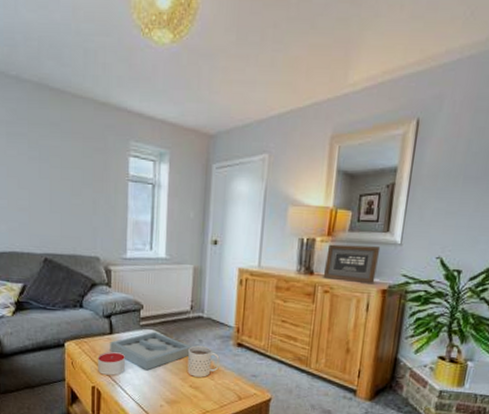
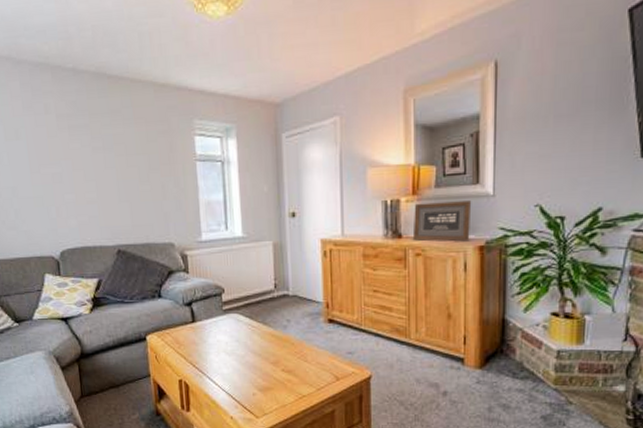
candle: present [98,351,126,375] -> none [182,341,213,366]
decorative tray: present [110,331,193,371] -> none [193,315,281,358]
mug: present [187,345,220,377] -> none [275,326,311,360]

